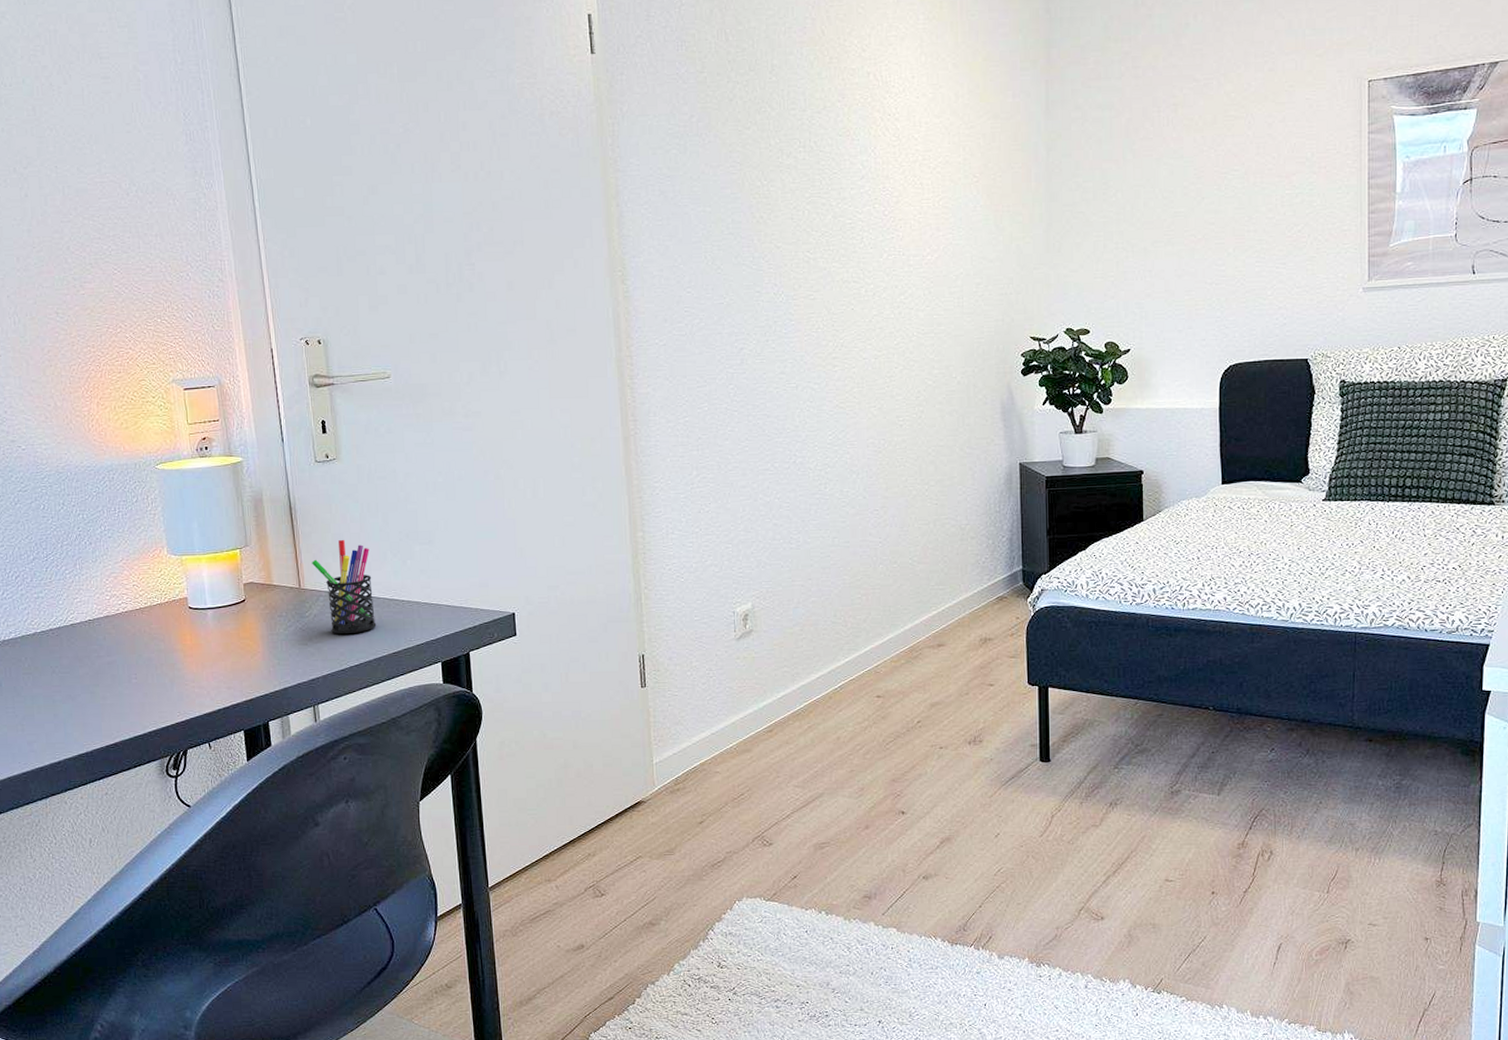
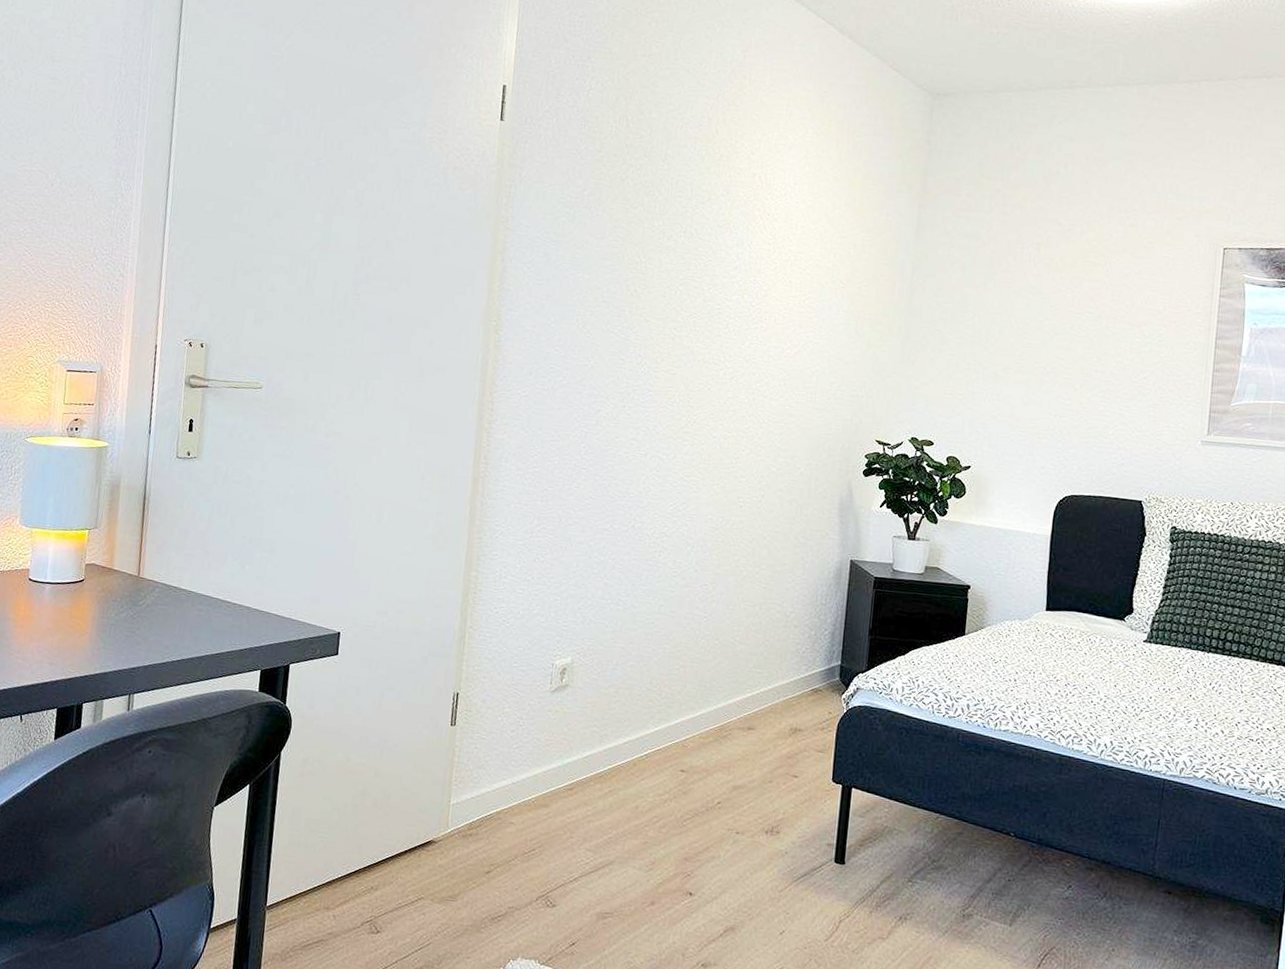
pen holder: present [312,540,377,635] -> none [154,536,212,629]

